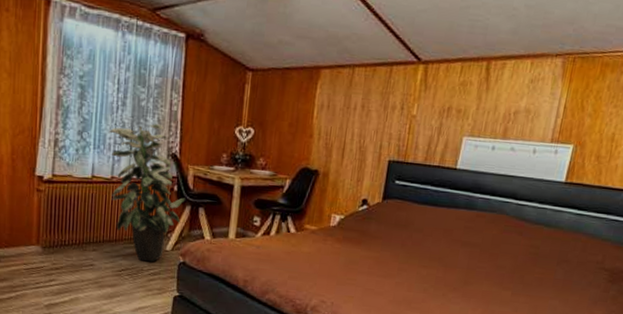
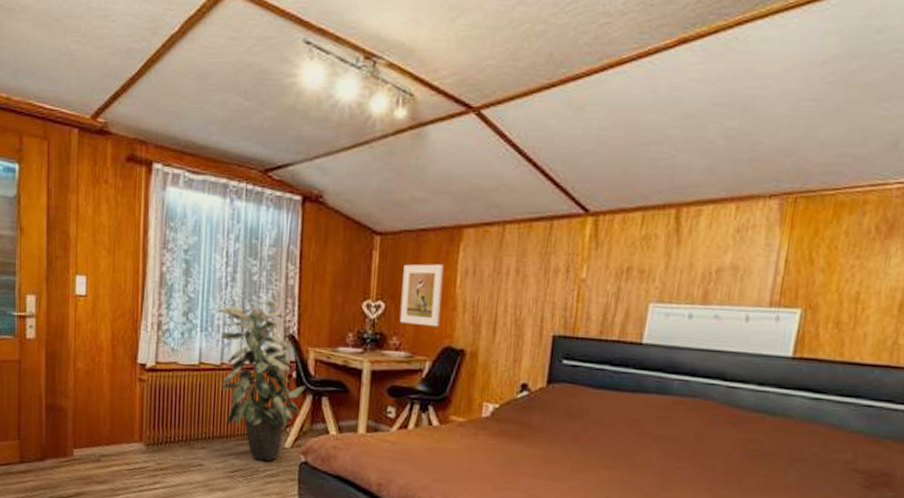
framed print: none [266,97,305,151] -> present [399,263,445,327]

